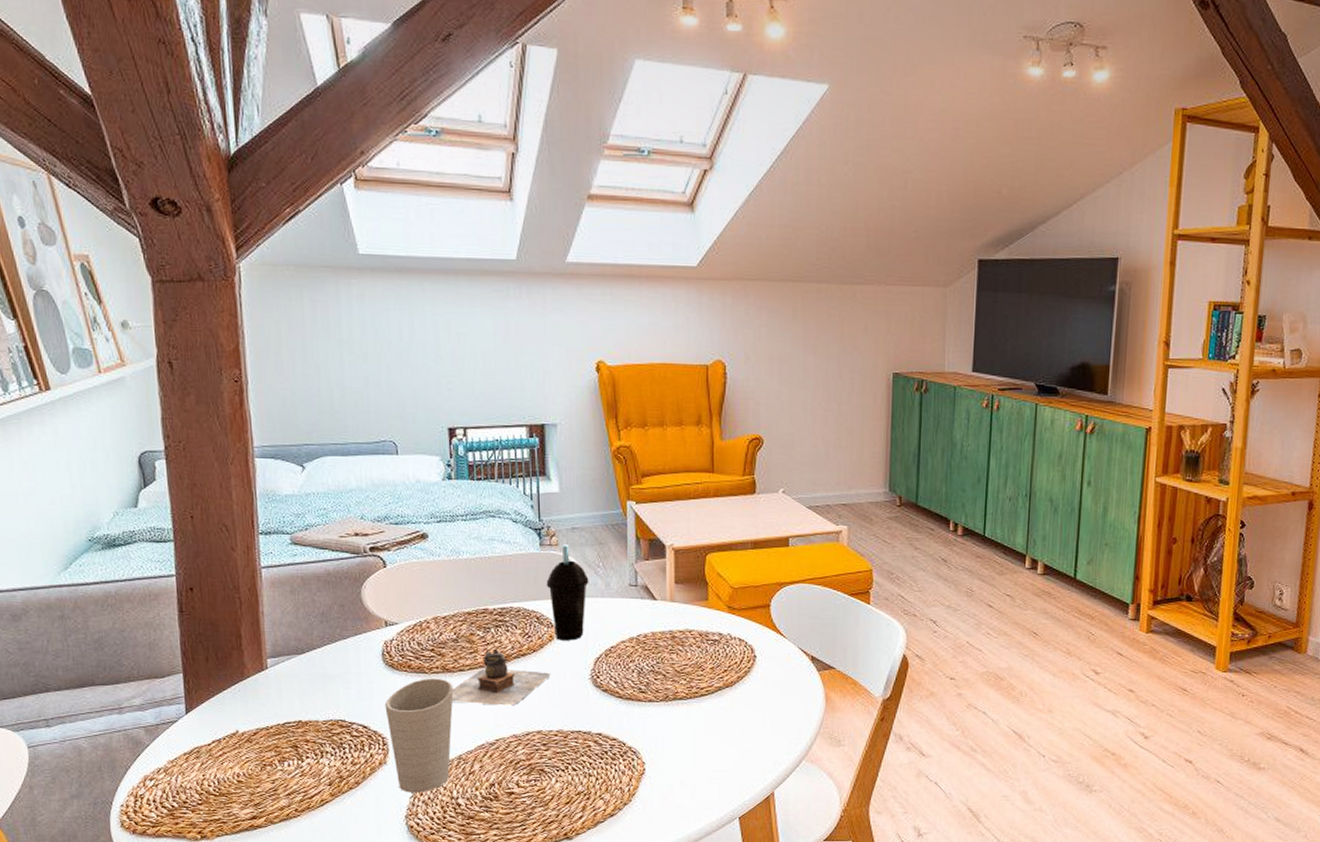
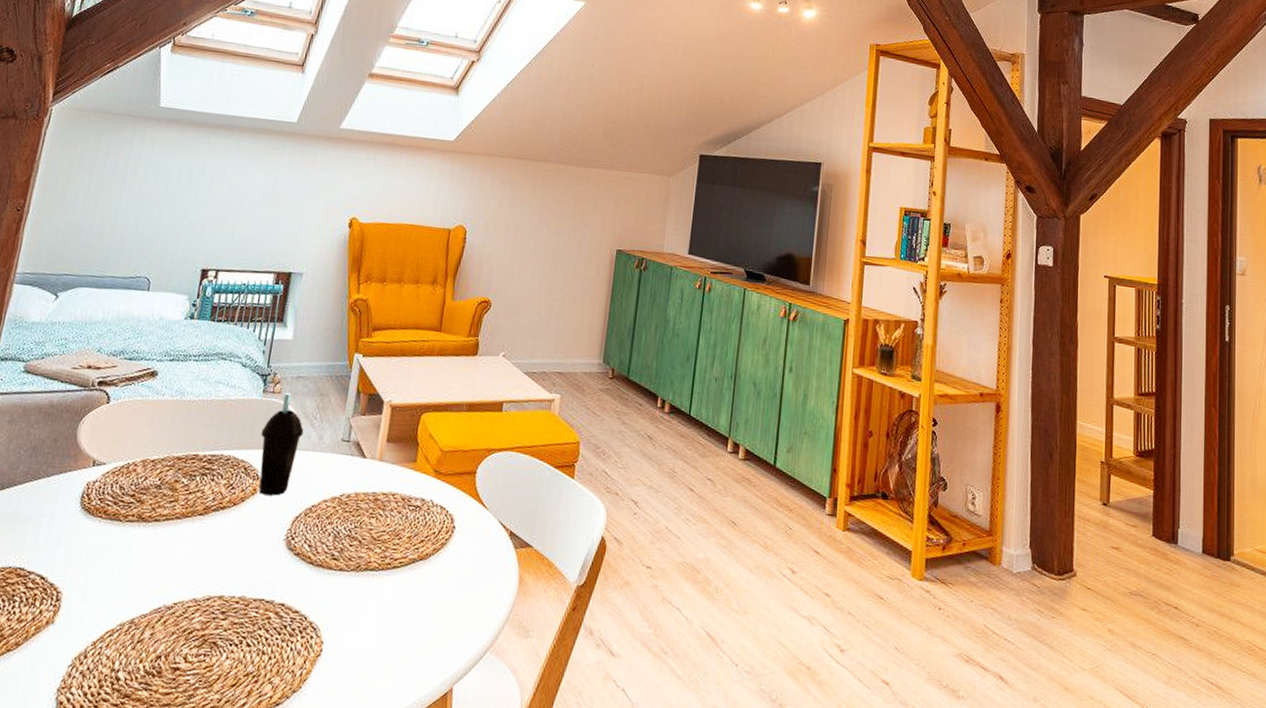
cup: present [384,678,454,793] -> none [59,526,145,661]
teapot: present [451,648,551,706] -> none [138,498,246,565]

